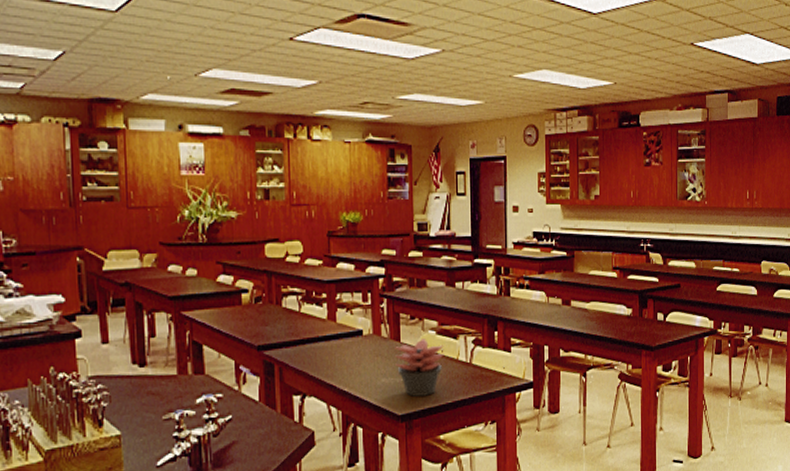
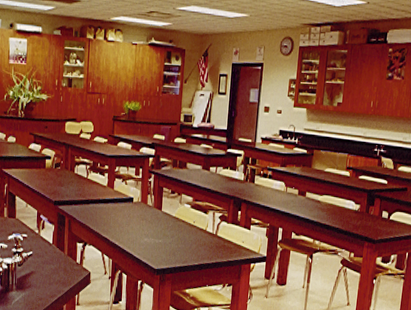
succulent plant: present [393,339,444,397] -> none [156,210,196,257]

